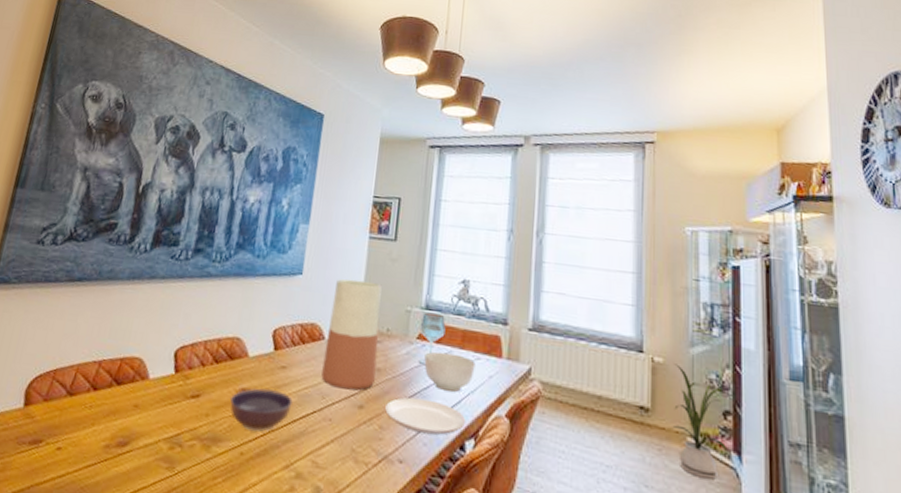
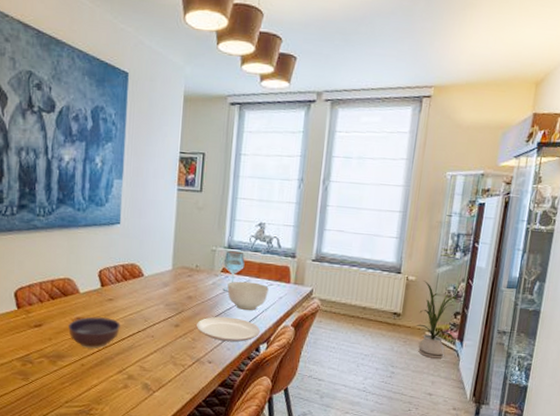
vase: present [321,279,382,390] -> none [143,226,190,314]

